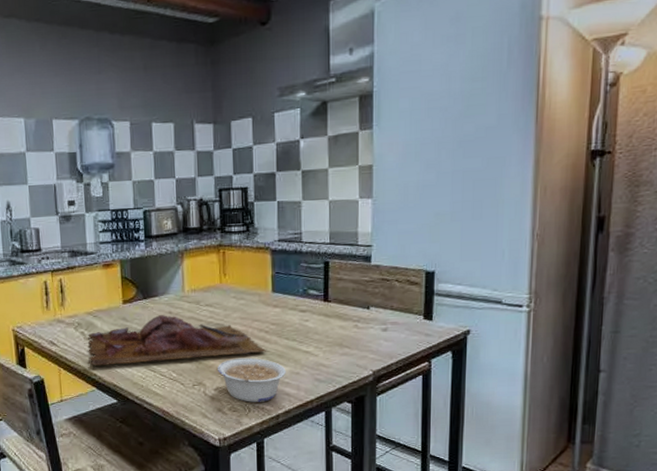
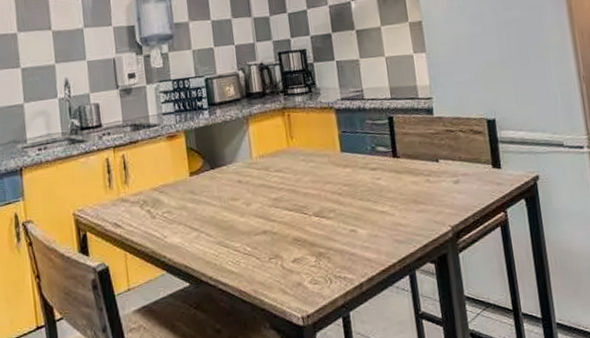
cutting board: present [88,315,267,366] -> none [155,184,343,246]
legume: present [218,357,286,402] -> none [293,223,364,273]

